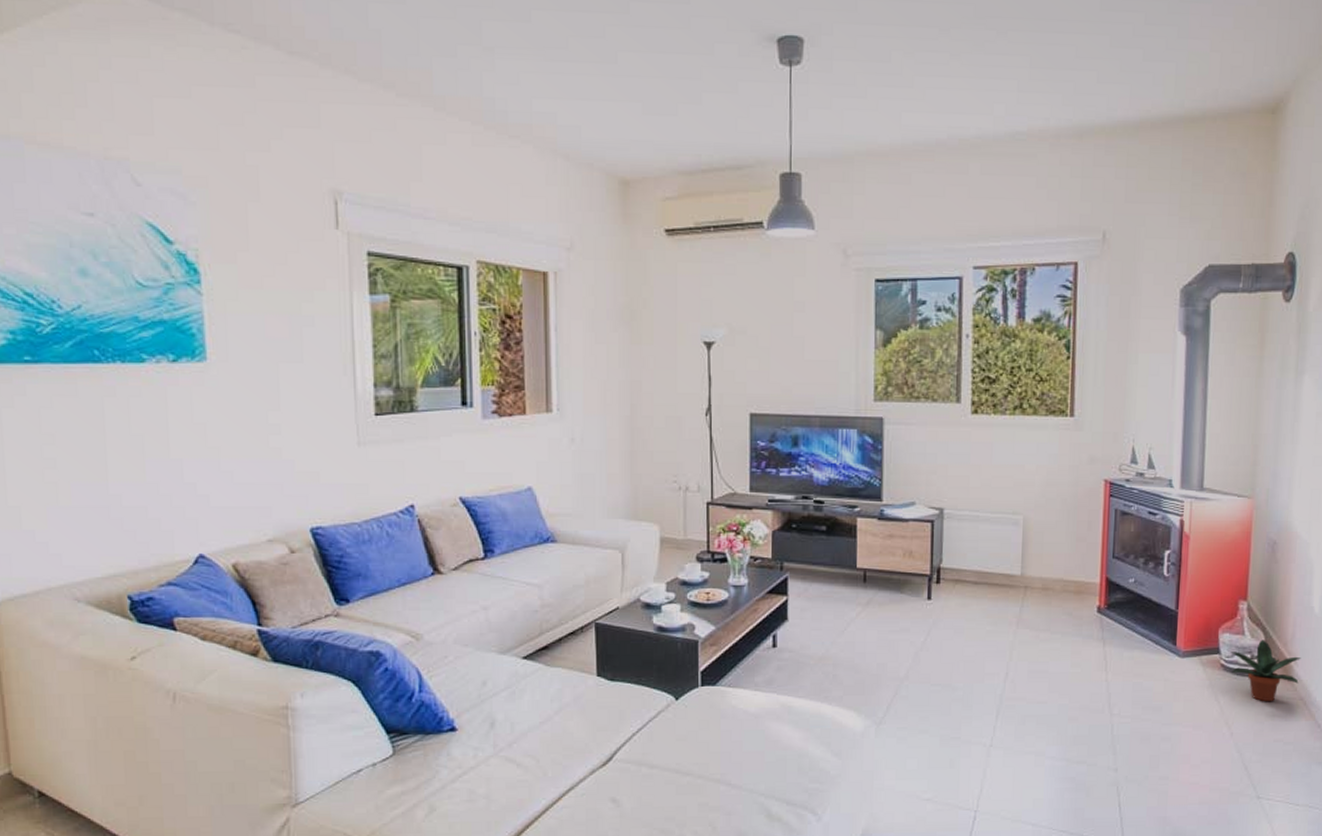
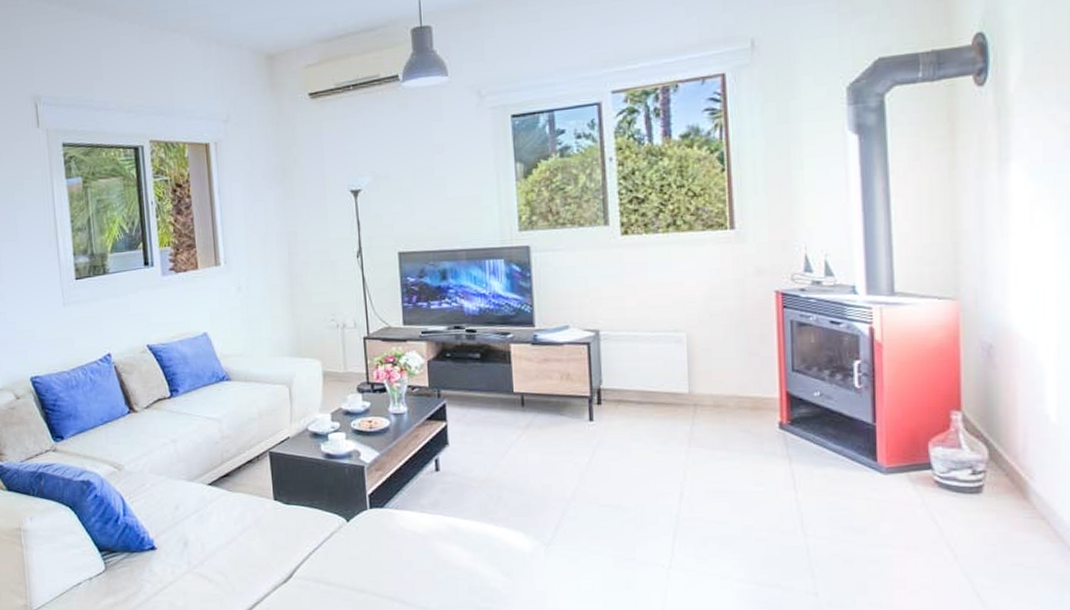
potted plant: present [1230,639,1302,702] -> none [945,453,1039,522]

